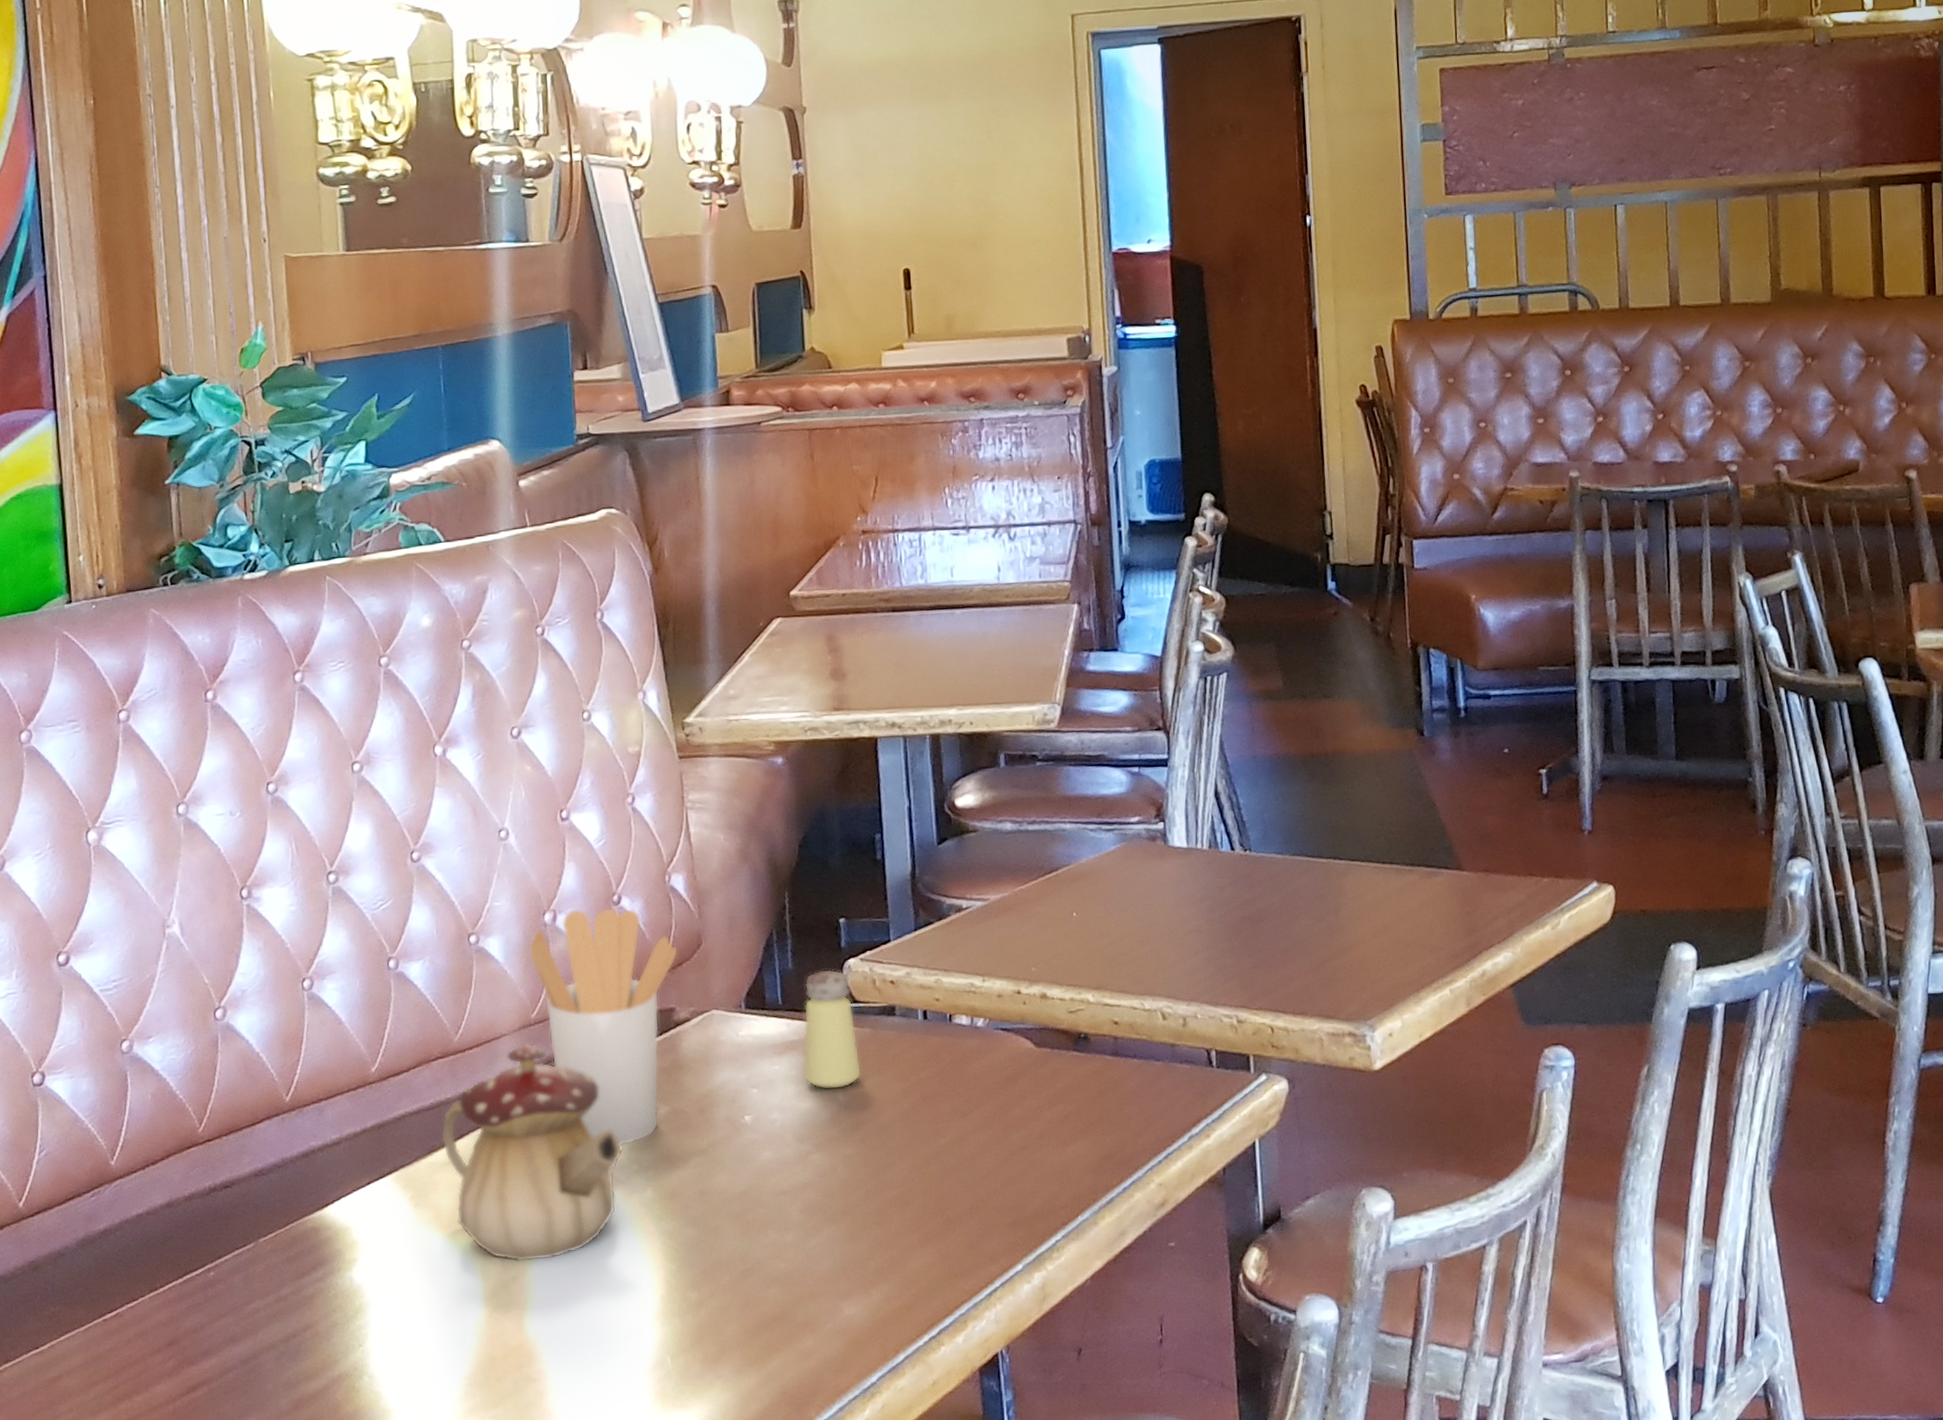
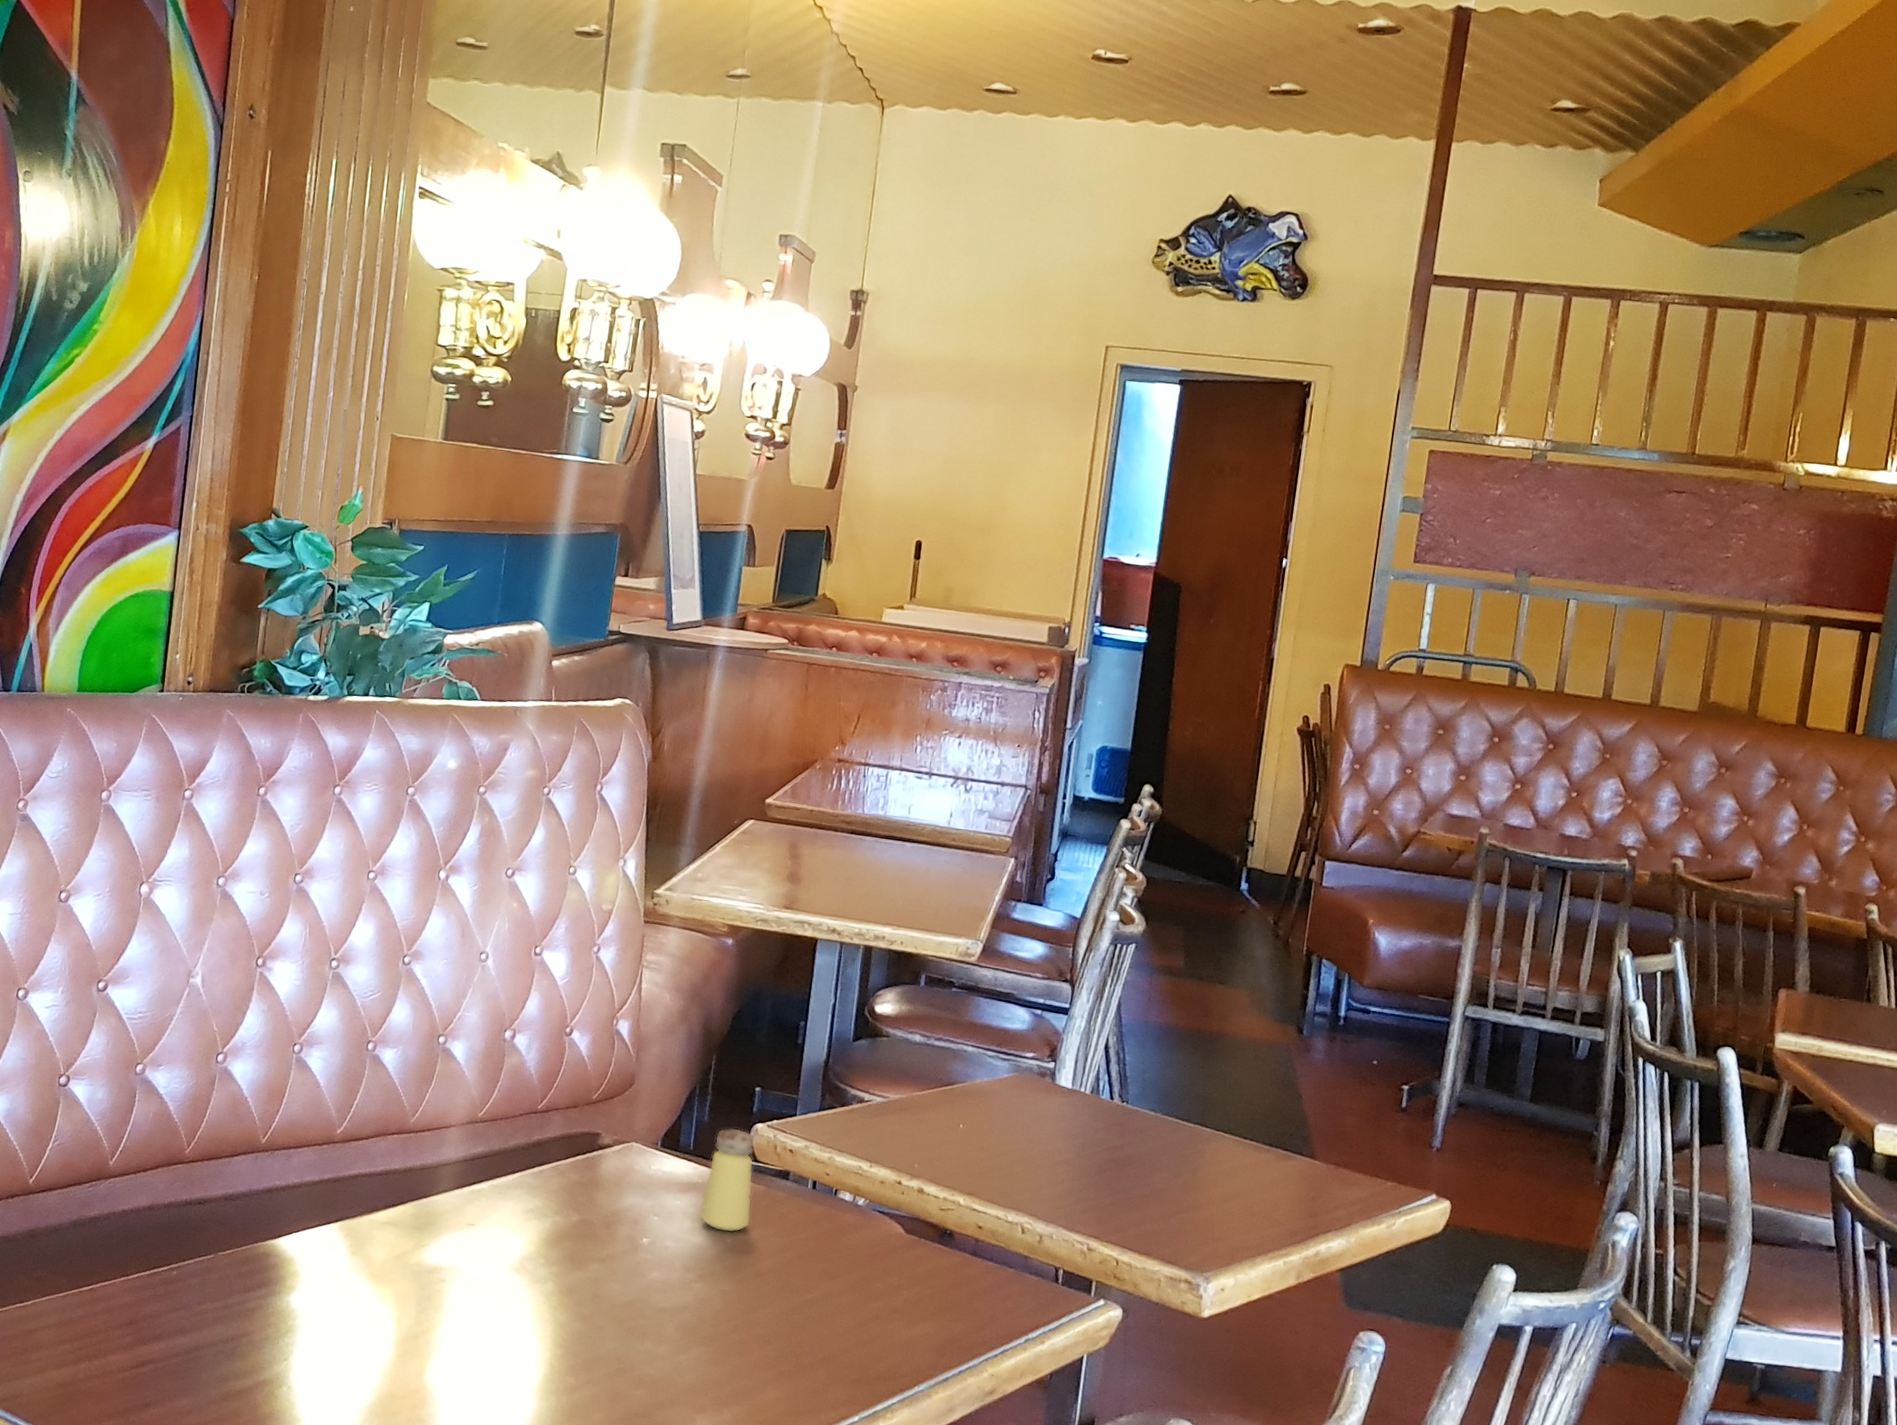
teapot: present [441,1043,624,1262] -> none [384,1136,536,1323]
utensil holder: present [528,908,678,1146] -> none [486,1032,612,1241]

